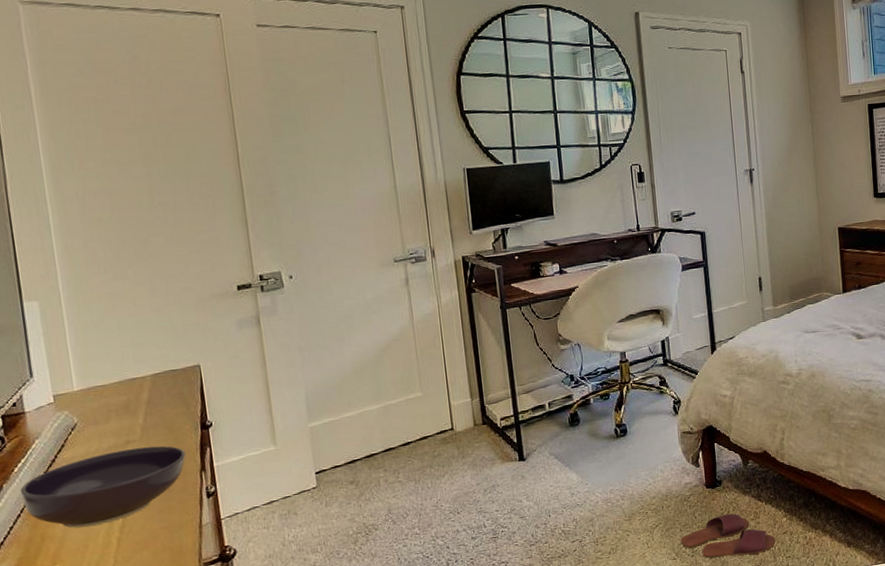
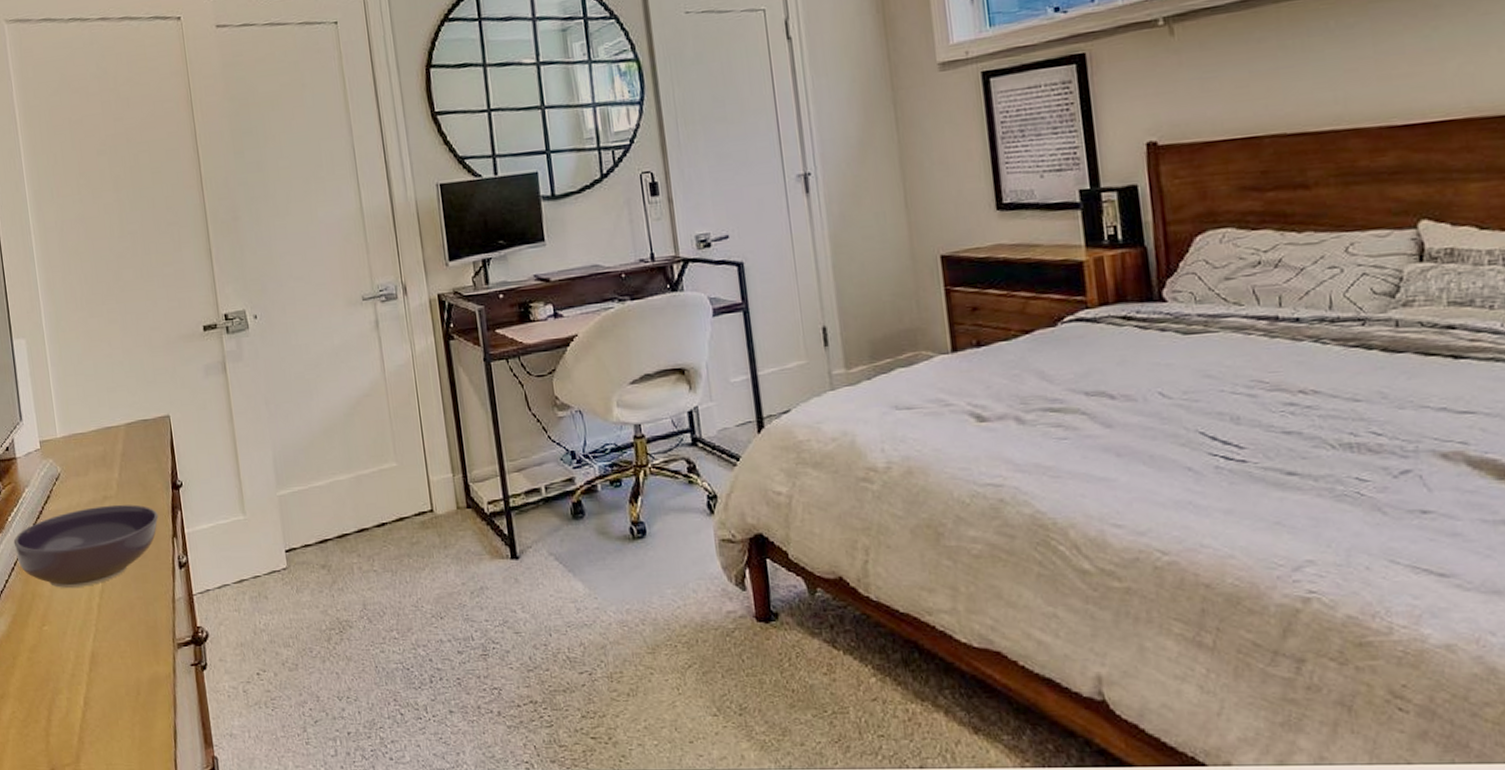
slippers: present [680,513,776,558] -> none [723,662,861,724]

